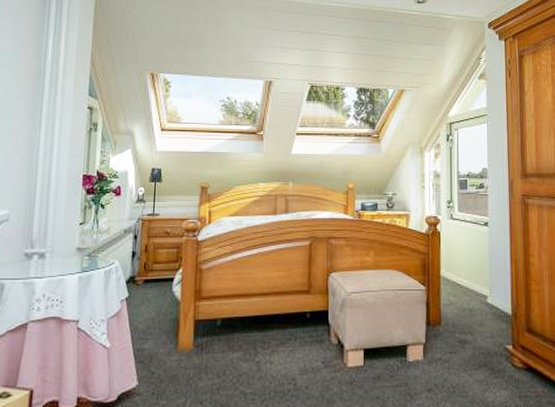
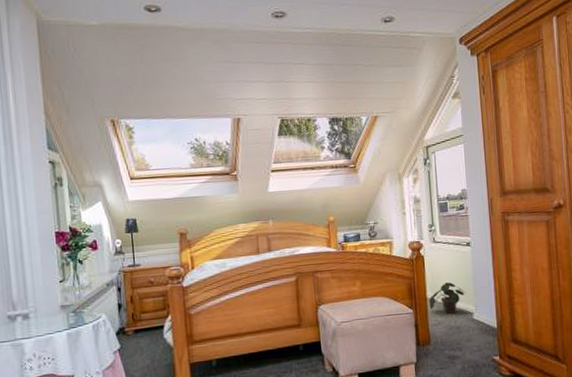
potted plant: none [442,261,480,295] -> present [429,282,465,314]

